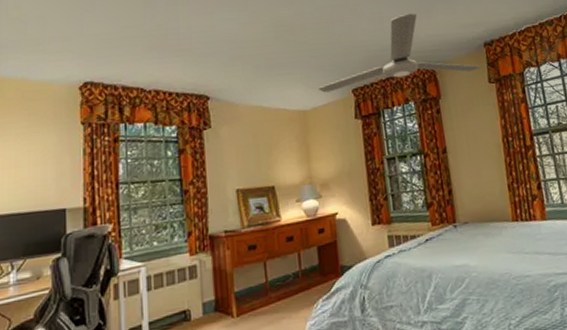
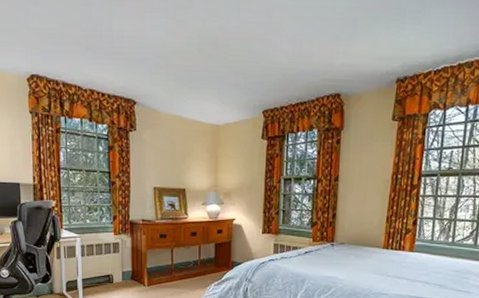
ceiling fan: present [317,13,482,93] -> none [231,38,389,111]

